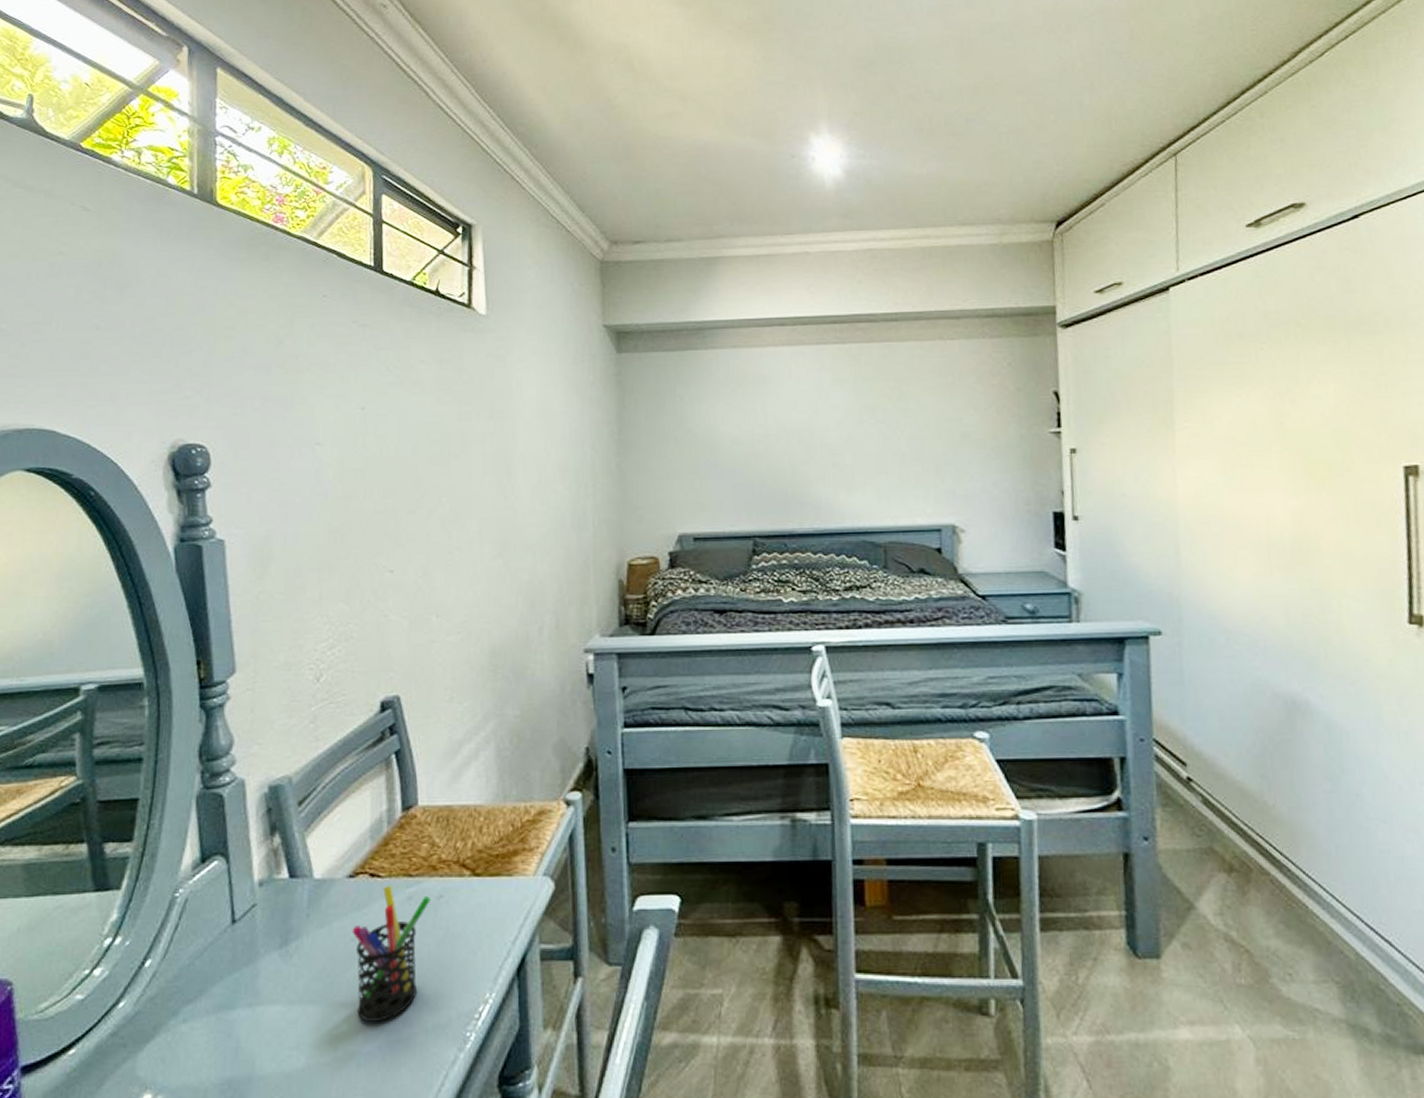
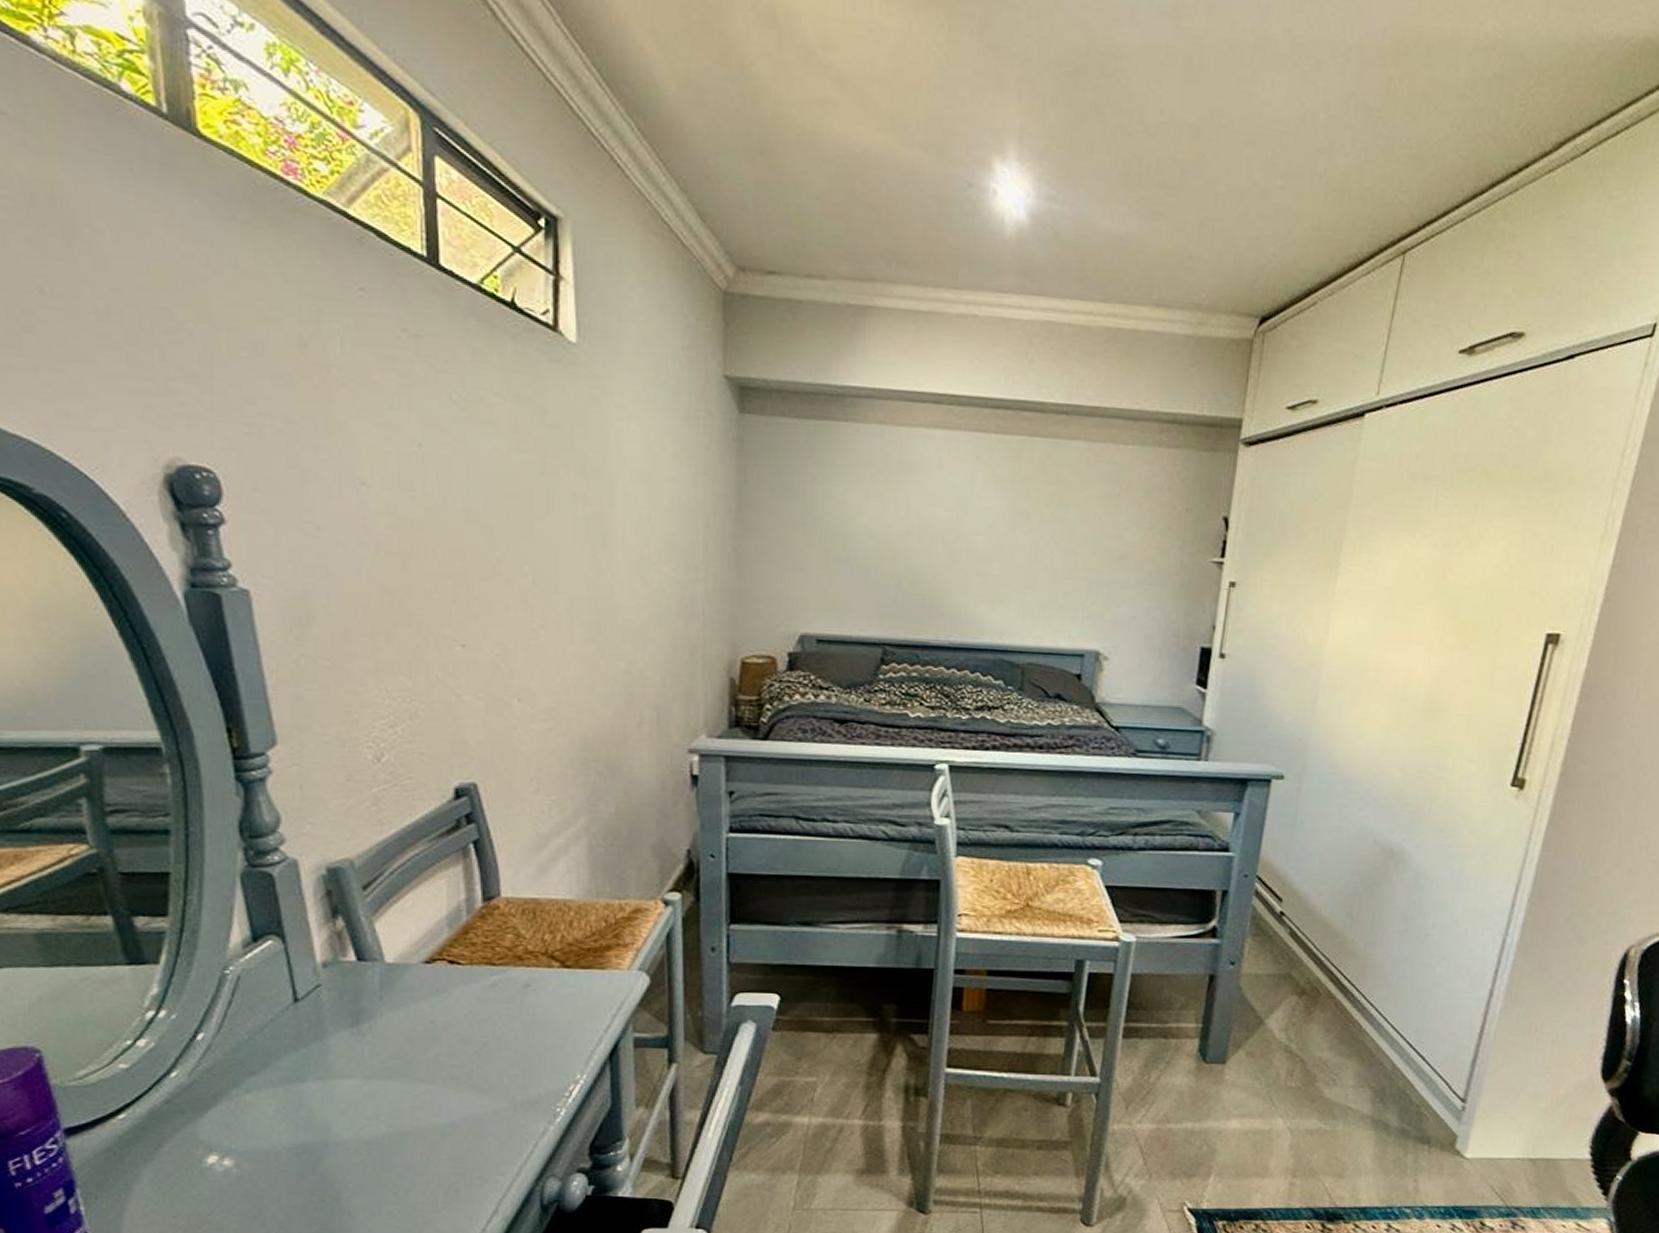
pen holder: present [352,884,430,1022] -> none [431,972,516,1097]

